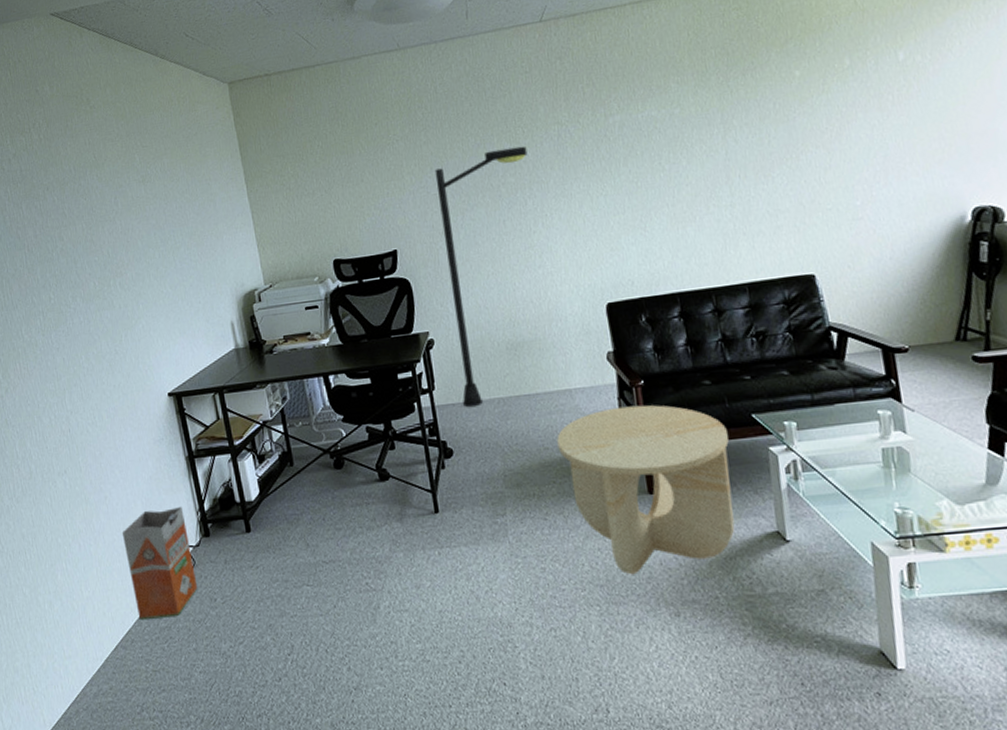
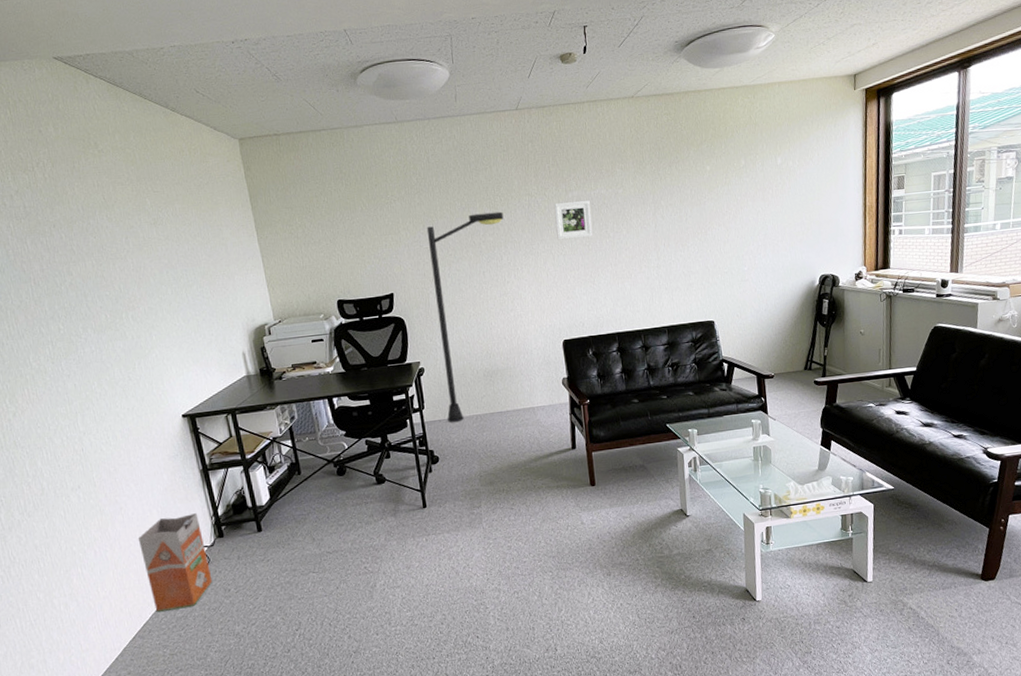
side table: present [557,405,735,575] -> none [522,418,652,547]
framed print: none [590,126,641,177] -> present [554,201,592,240]

